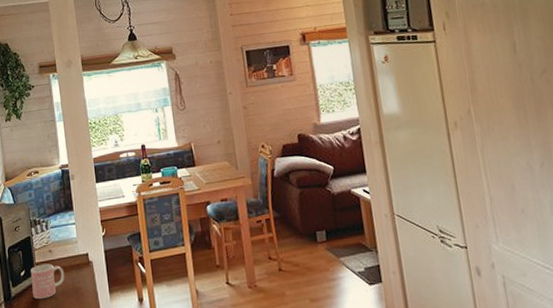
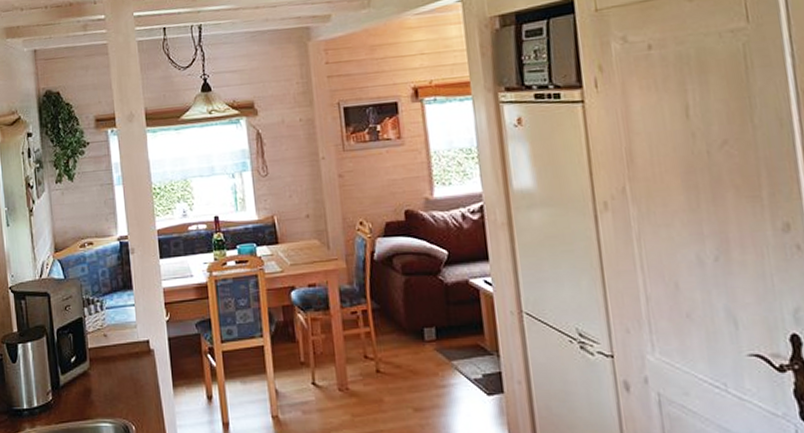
mug: present [31,263,65,300] -> none [83,350,122,391]

